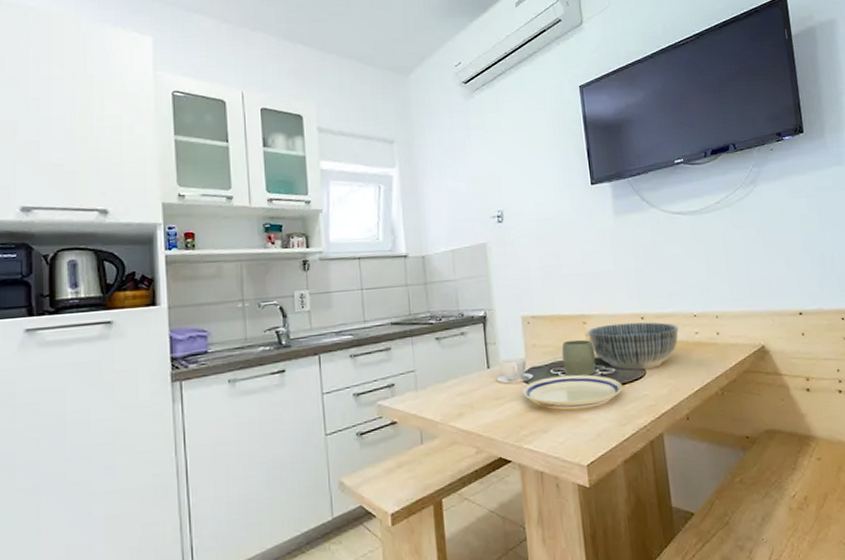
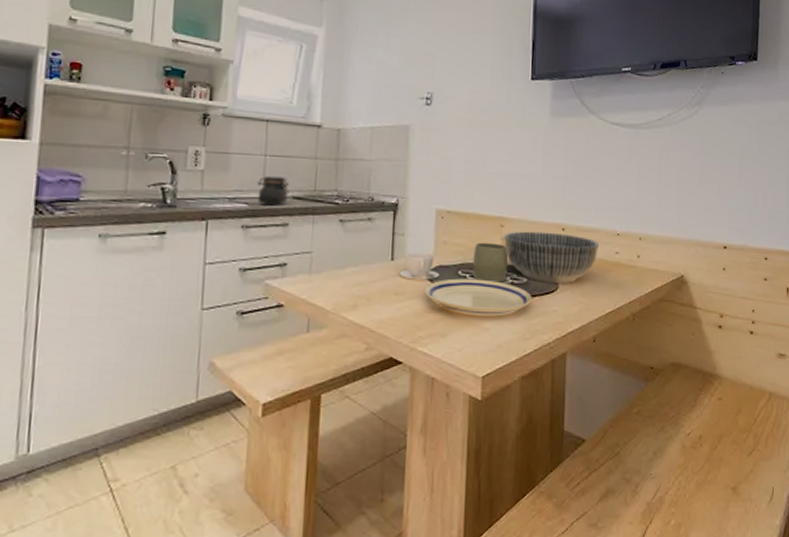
jar: none [358,306,388,334] -> present [257,176,290,206]

